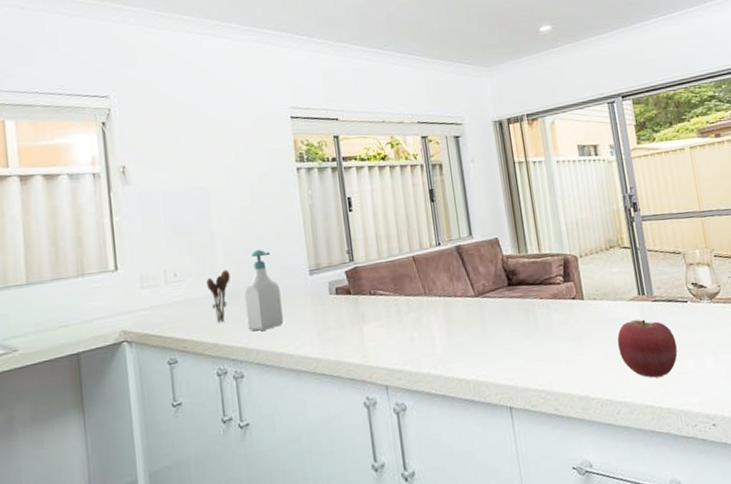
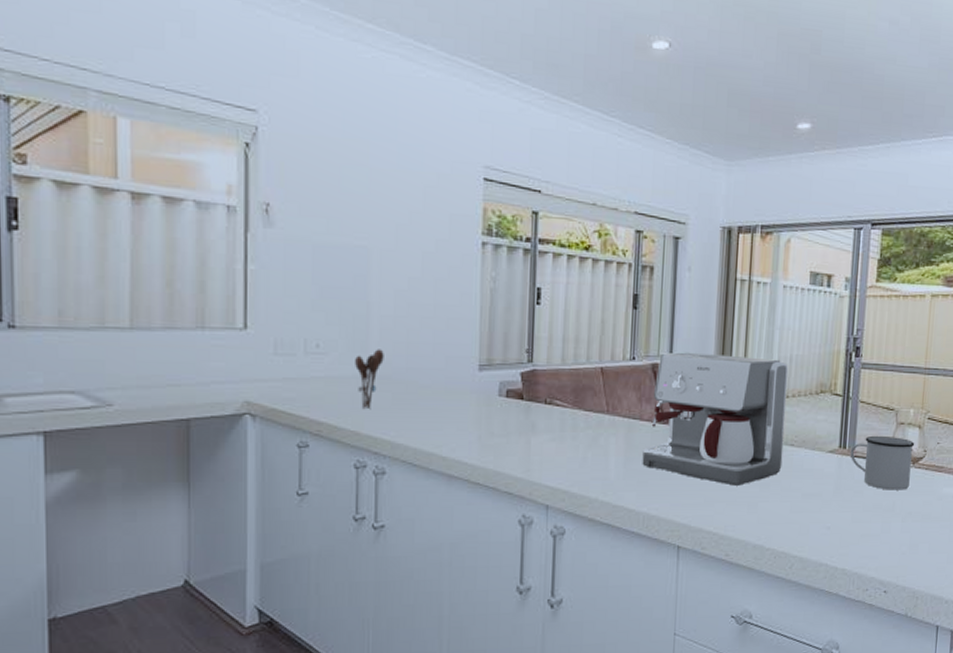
soap bottle: present [244,249,284,331] -> none [398,331,441,425]
coffee maker: none [461,225,590,344] -> present [642,352,789,486]
apple: present [617,319,678,378] -> none [806,474,867,536]
mug: none [649,277,712,328] -> present [850,435,915,490]

